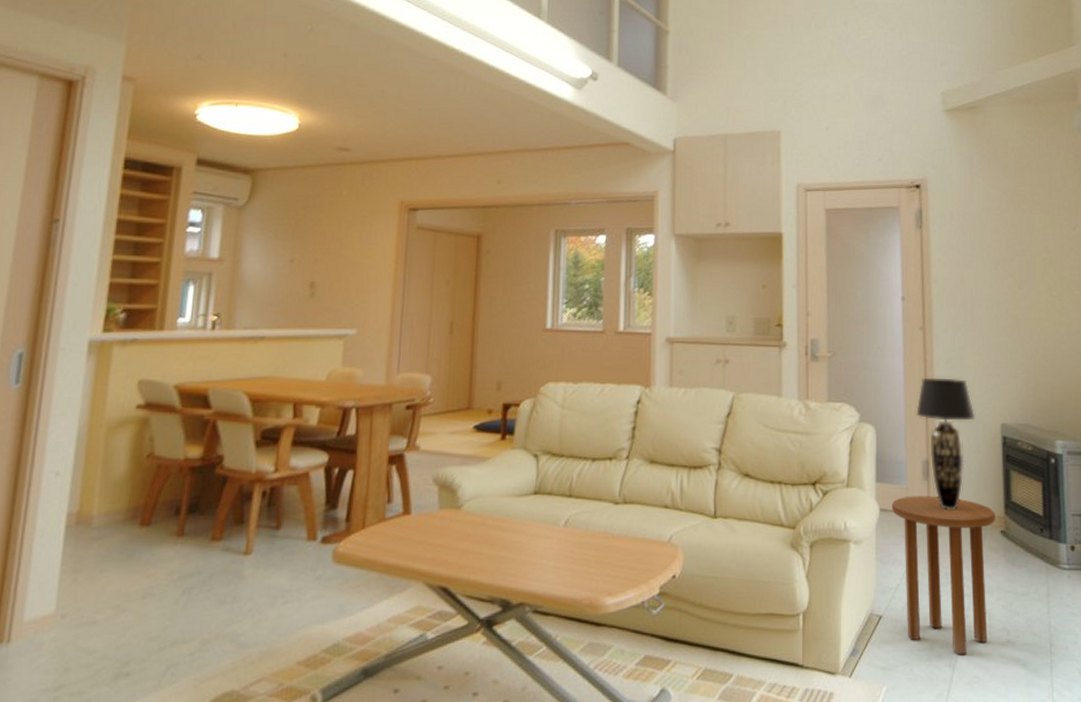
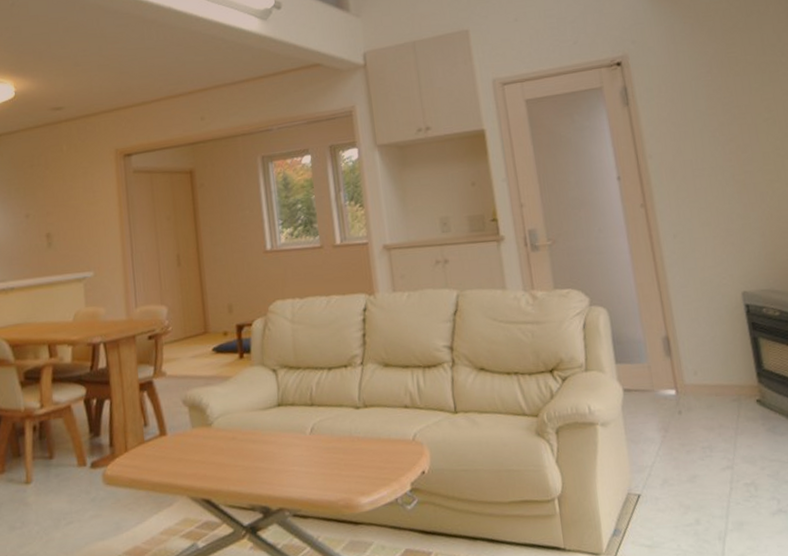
side table: present [891,496,996,655] -> none [635,371,757,528]
table lamp: present [915,377,976,509] -> none [647,251,713,384]

